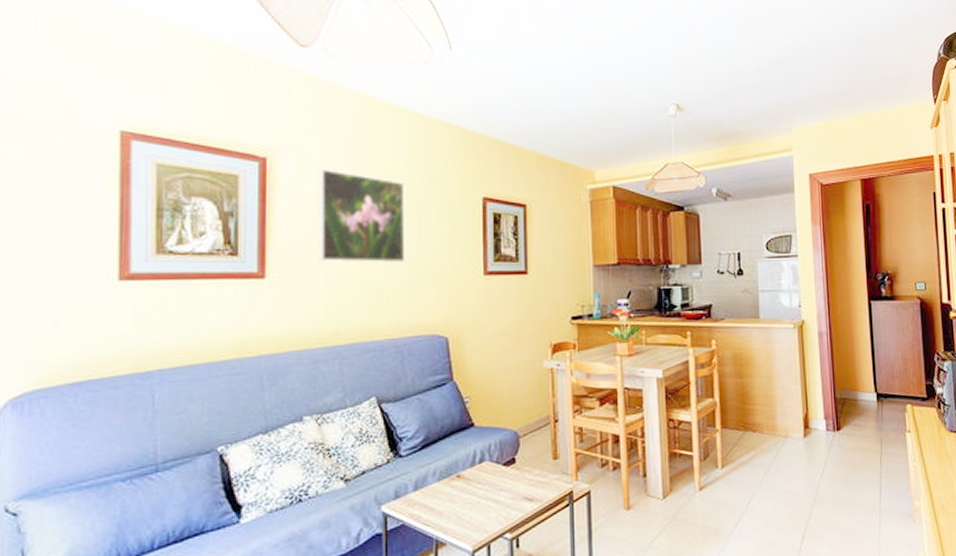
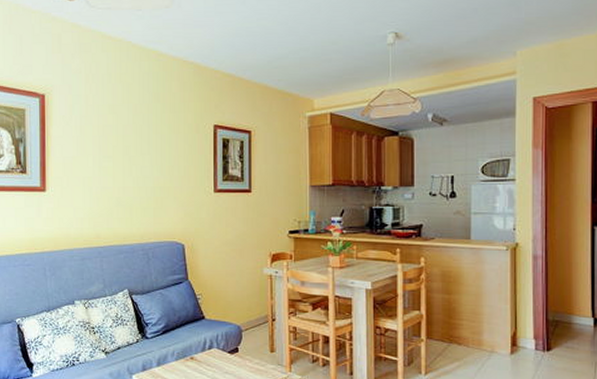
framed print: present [317,168,406,263] -> none [82,102,151,180]

